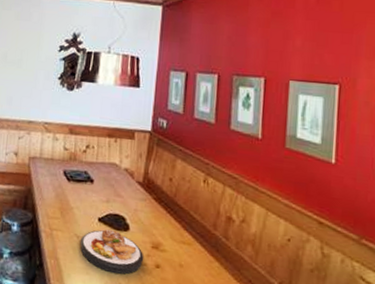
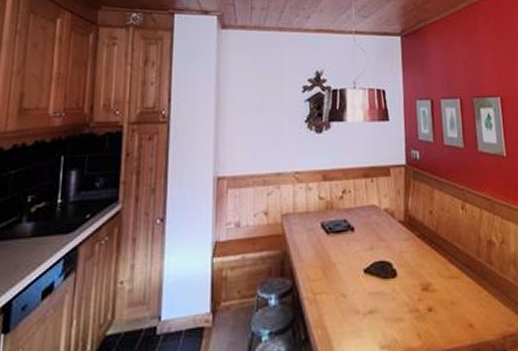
plate: present [80,229,144,275] -> none [347,279,416,329]

